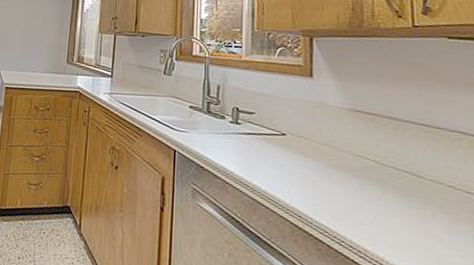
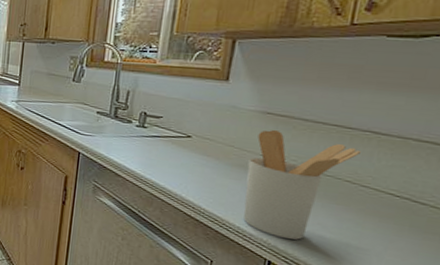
utensil holder: none [347,128,455,257] -> present [243,129,360,240]

